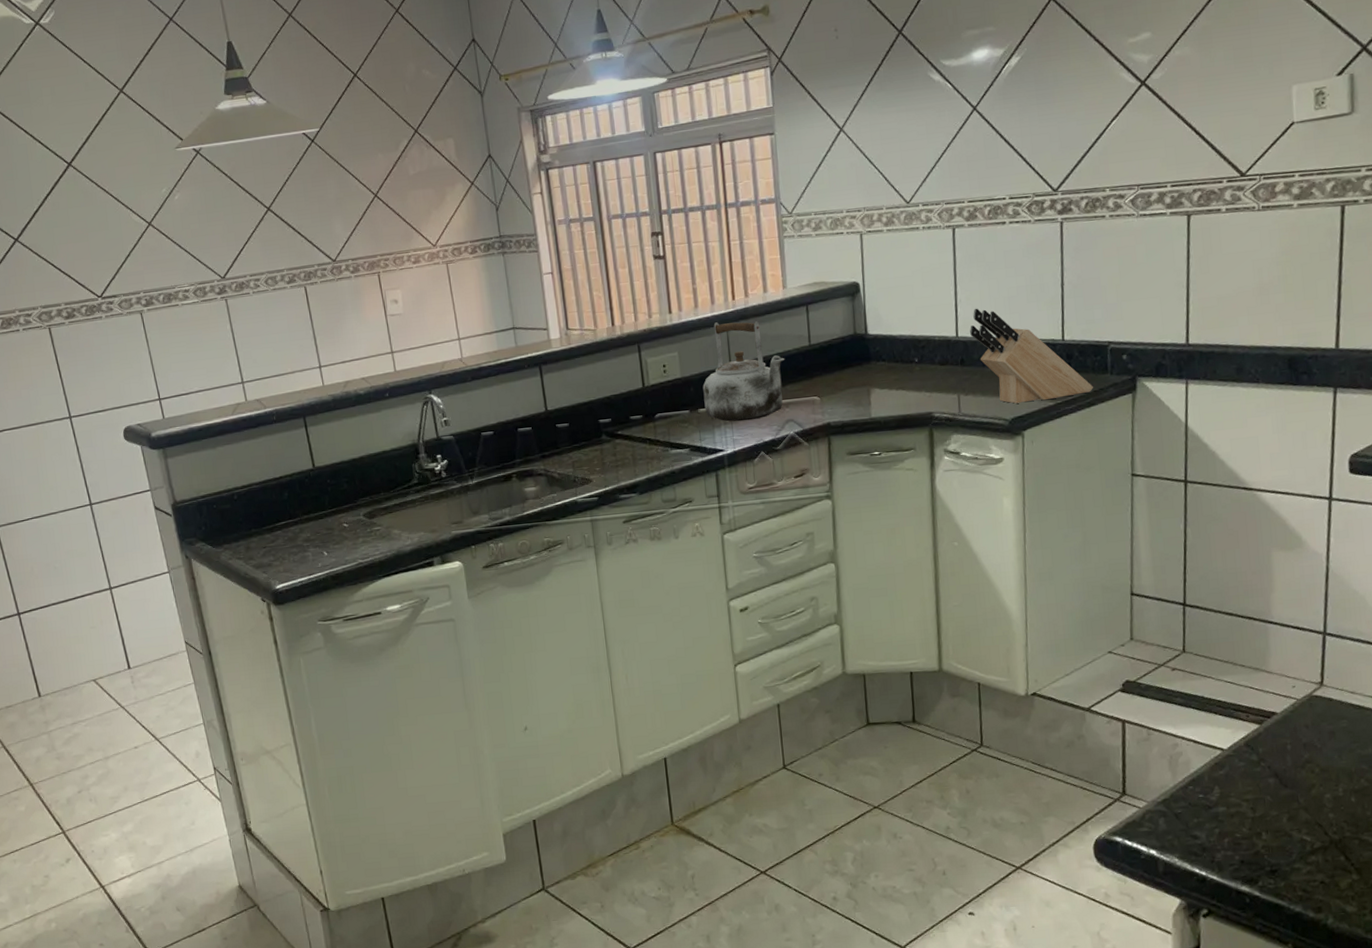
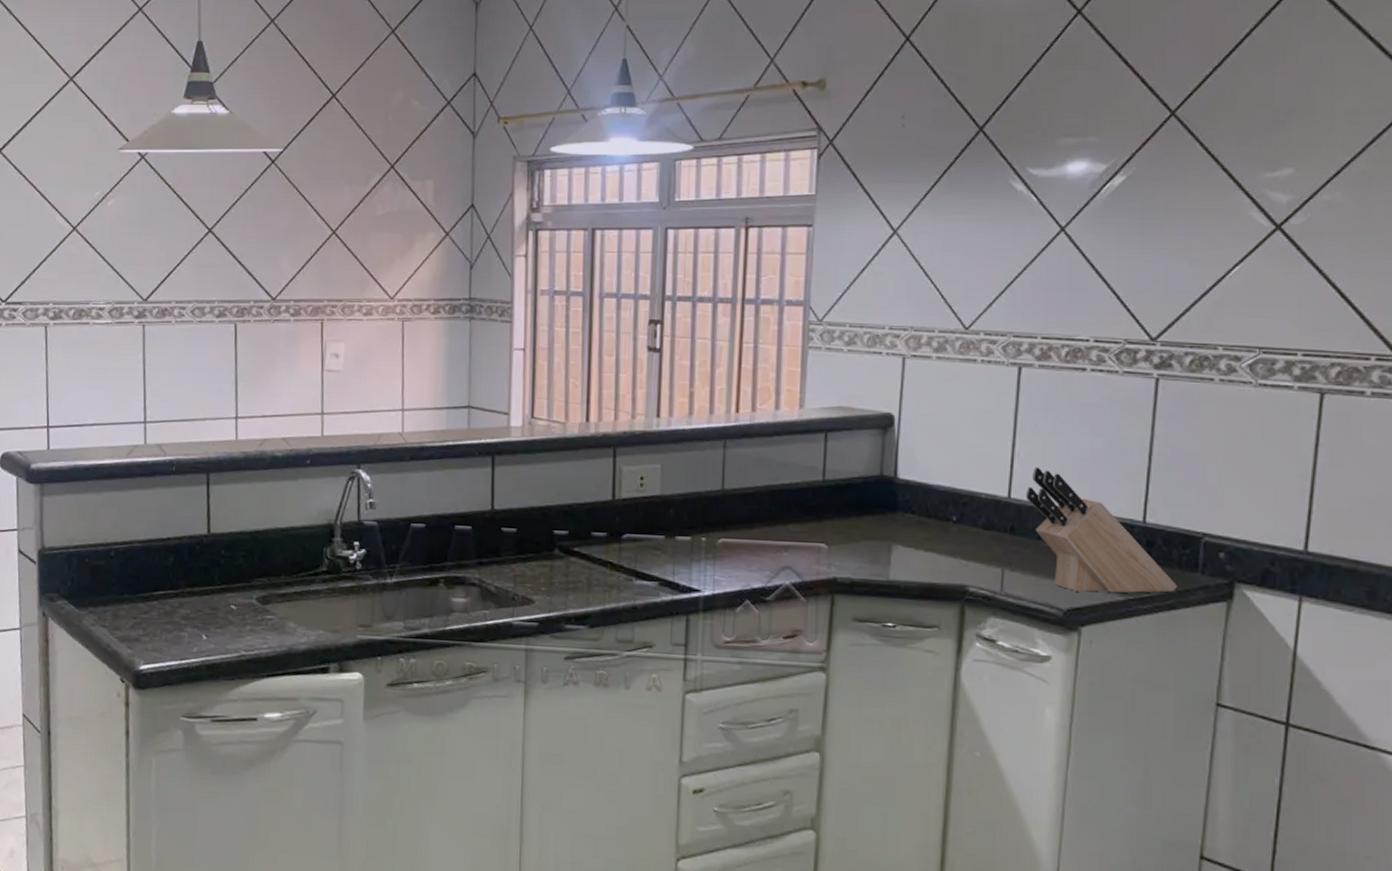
kettle: present [703,321,785,422] -> none [684,436,791,560]

